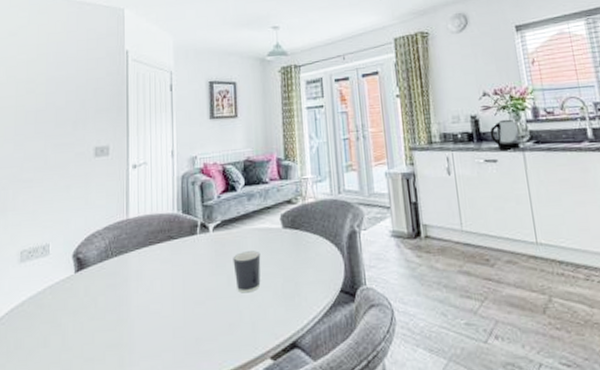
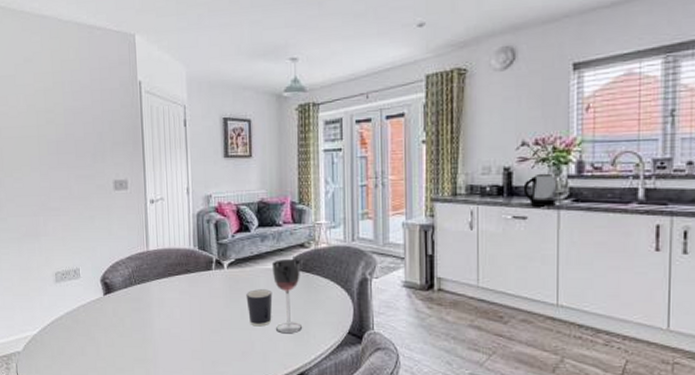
wineglass: none [259,216,292,299] -> present [271,259,302,334]

